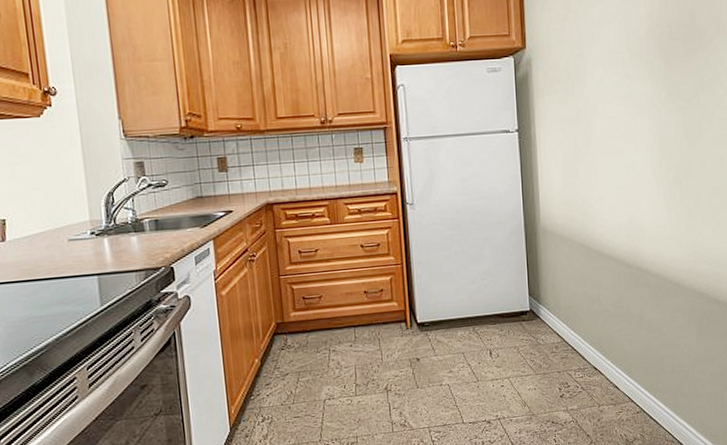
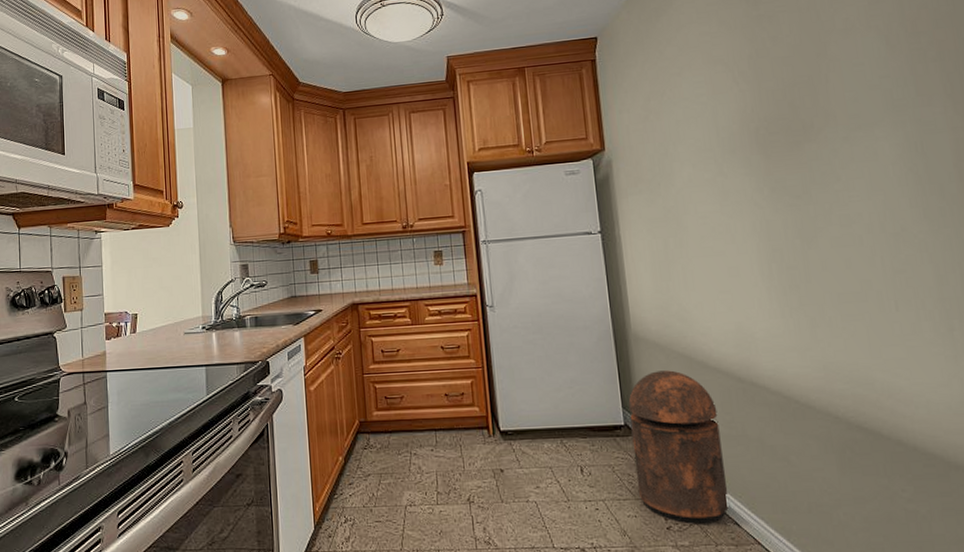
trash can: none [534,259,612,391] -> present [628,370,730,524]

